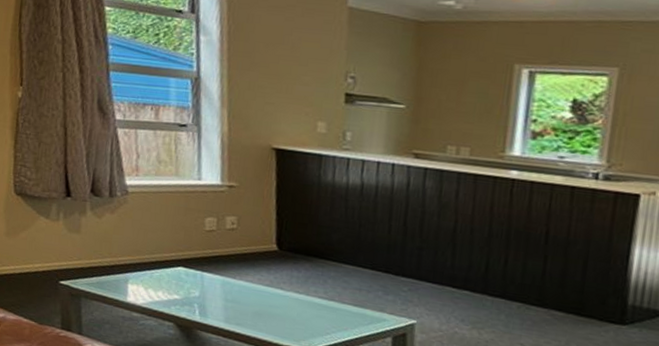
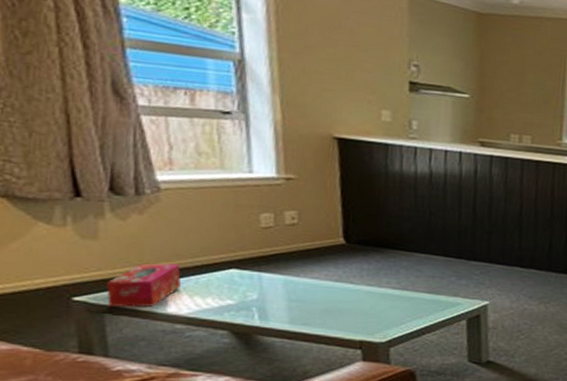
tissue box: none [84,256,140,295] -> present [107,263,181,307]

